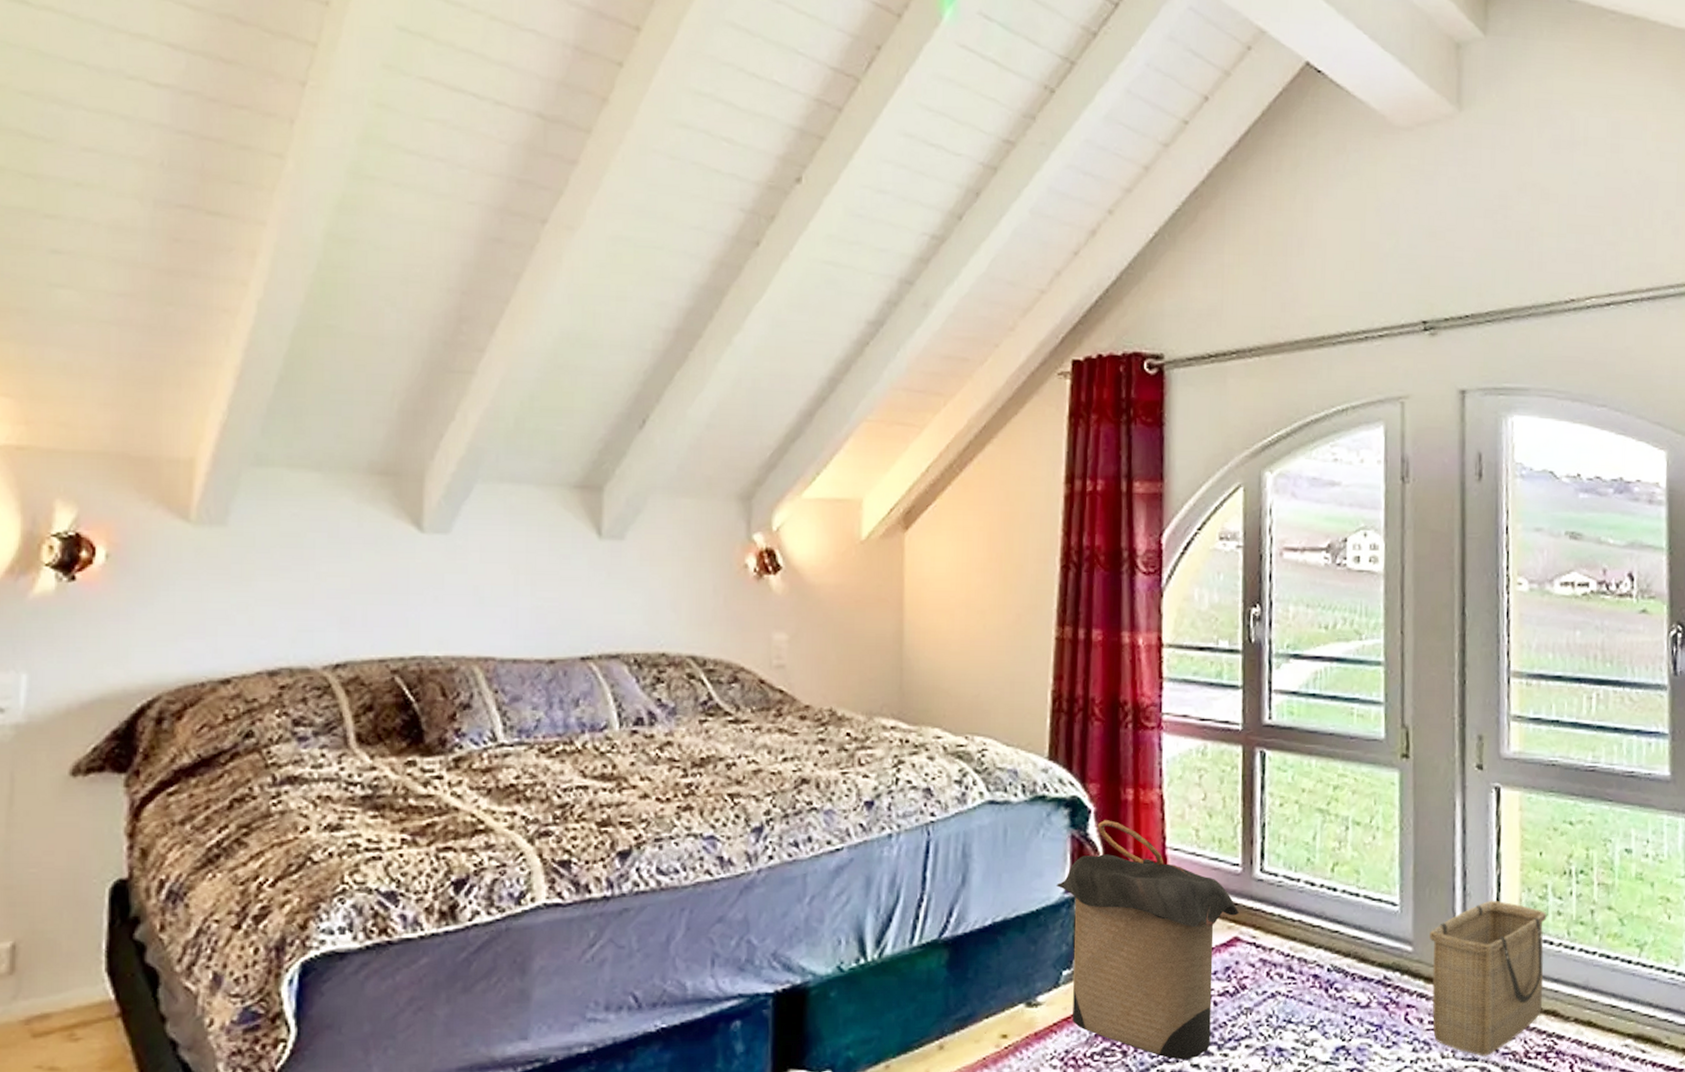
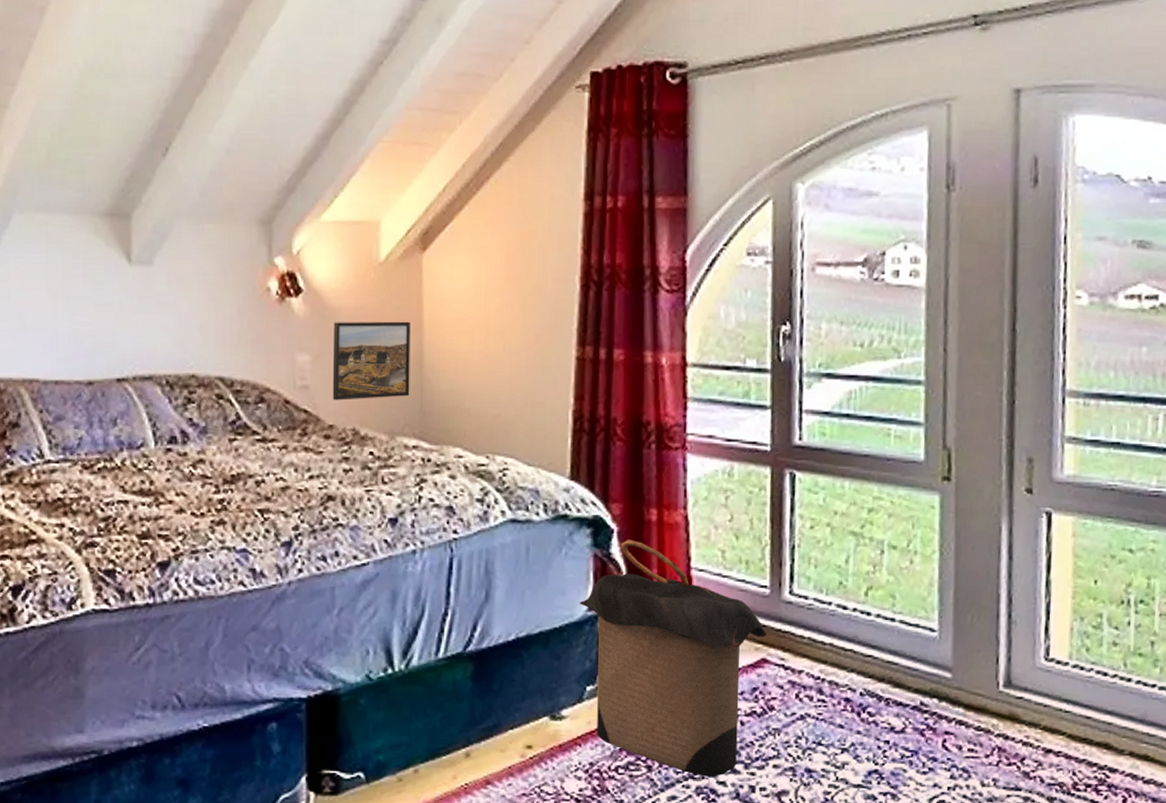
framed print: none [809,600,891,680] -> present [332,321,410,400]
basket: present [1430,900,1547,1056] -> none [970,628,1101,786]

